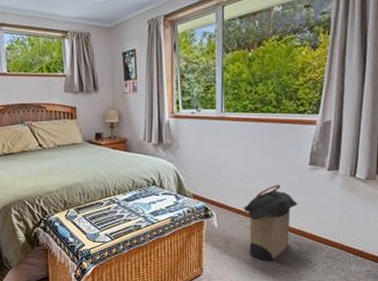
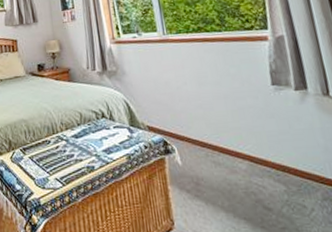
laundry hamper: present [243,184,298,262] -> none [206,109,272,208]

